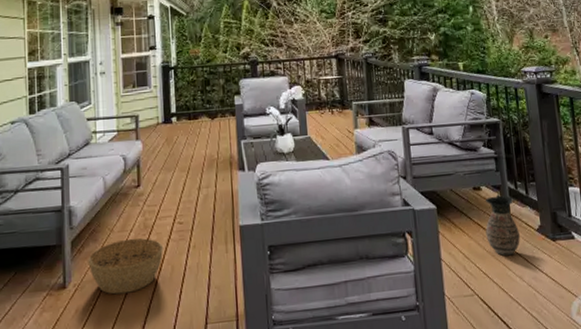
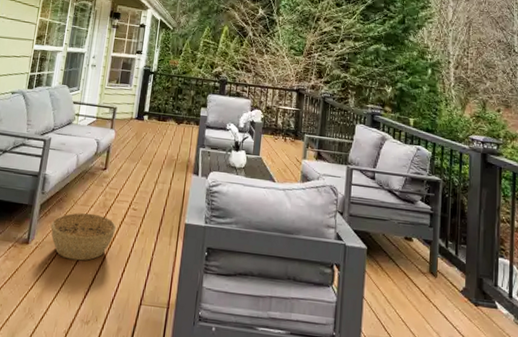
ceramic jug: present [485,194,520,257] -> none [410,248,443,311]

